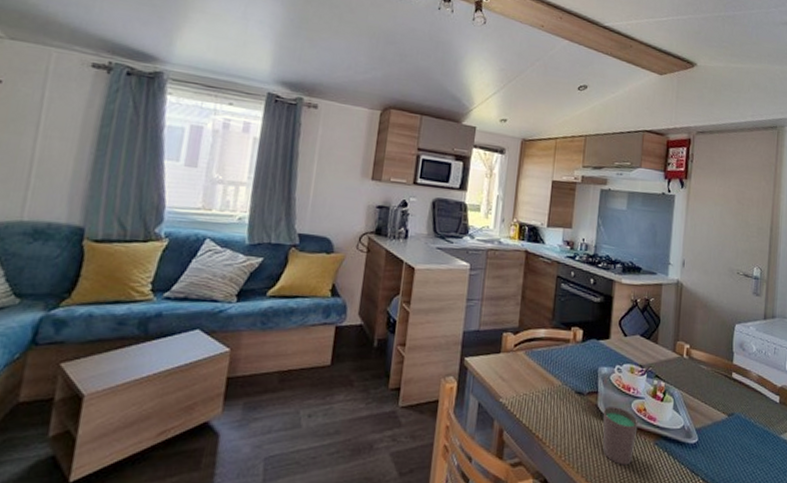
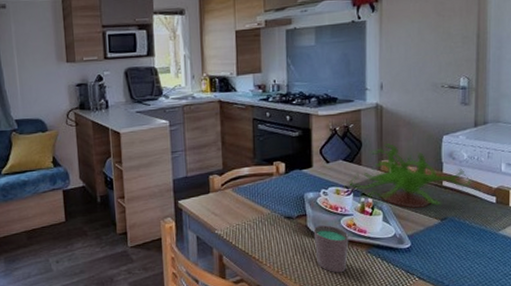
plant: none [644,323,759,401] -> present [349,142,472,210]

